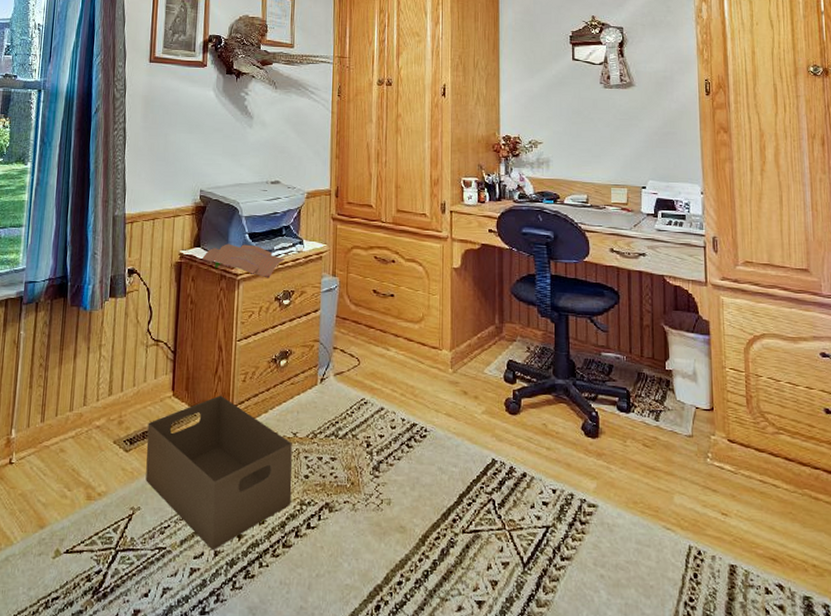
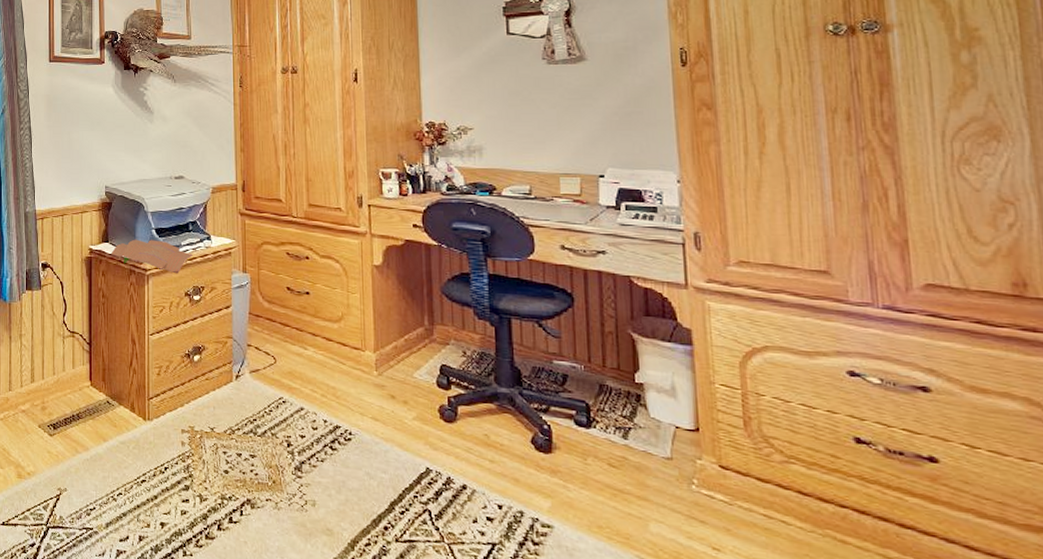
storage basket: present [145,395,292,551] -> none [69,387,212,536]

